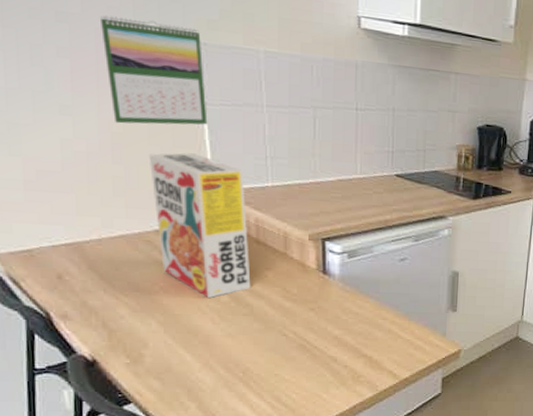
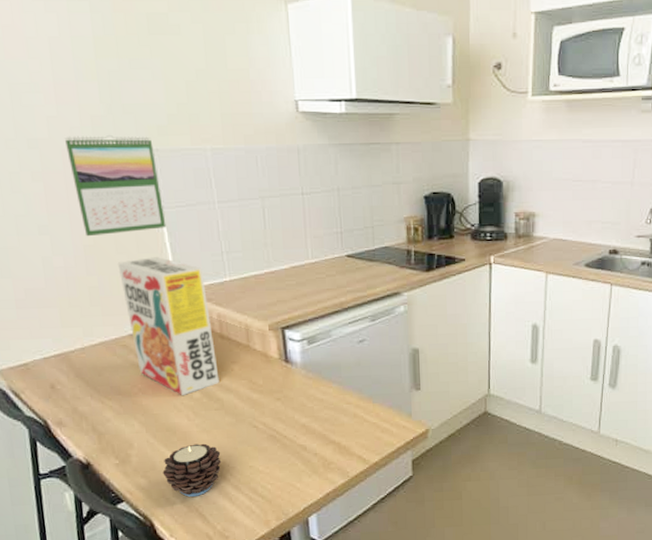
candle: none [179,348,245,402] -> present [162,443,222,497]

